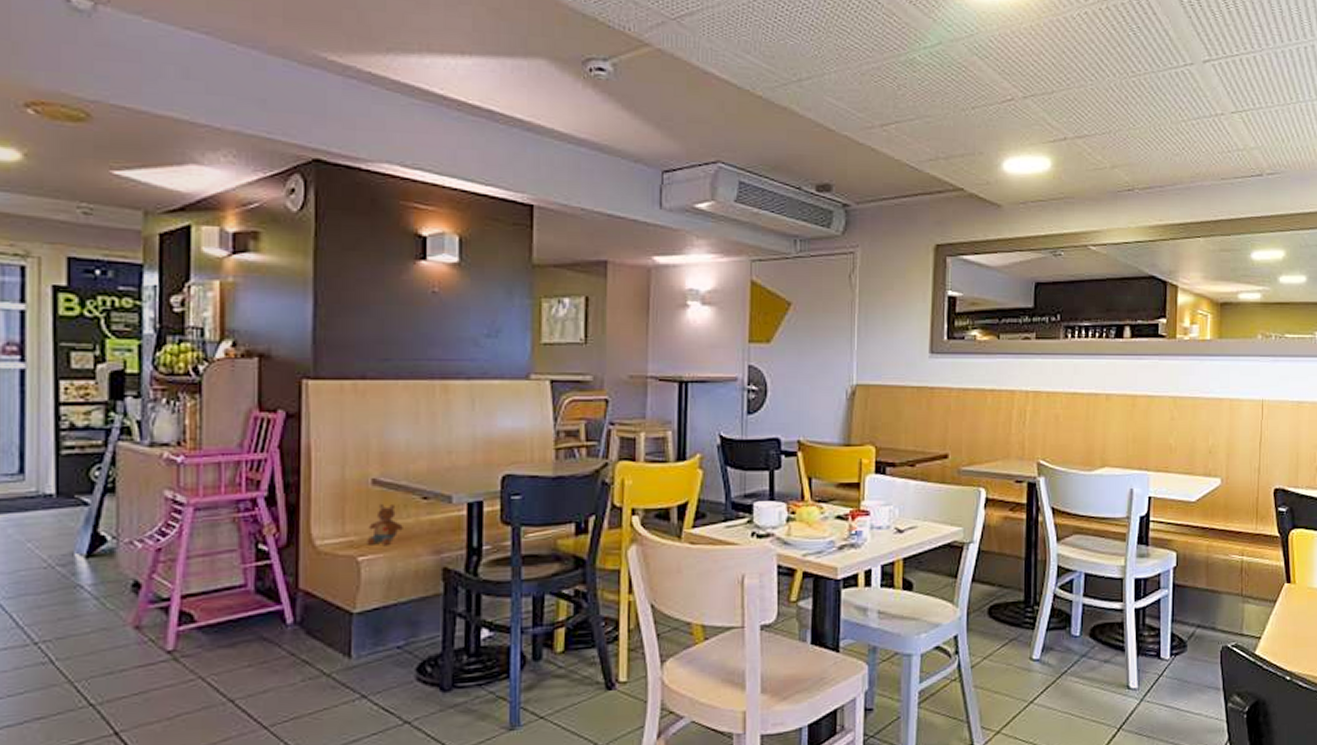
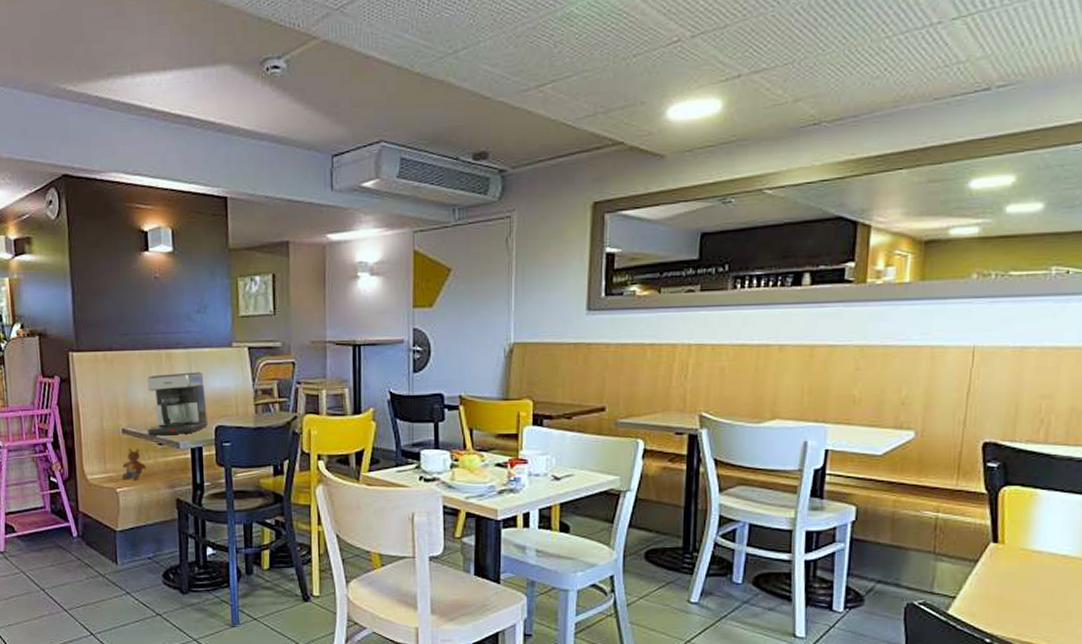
coffee maker: none [409,408,492,488] -> present [147,372,208,436]

